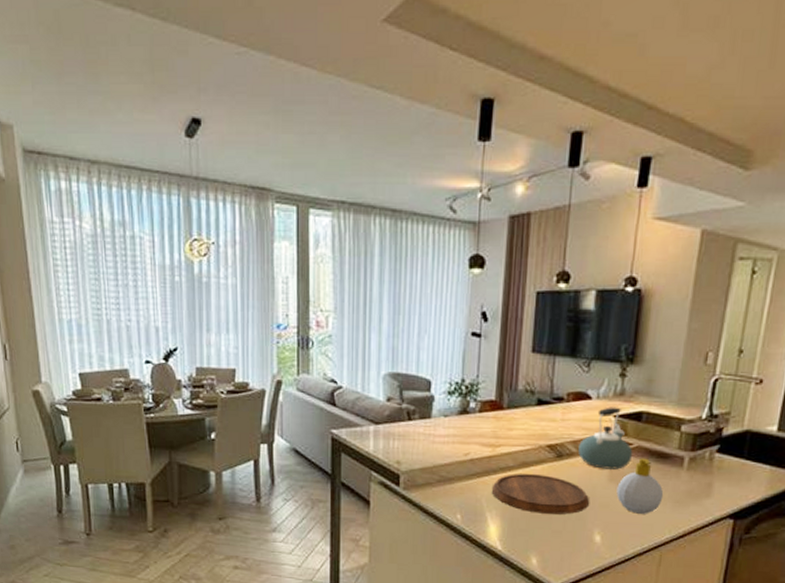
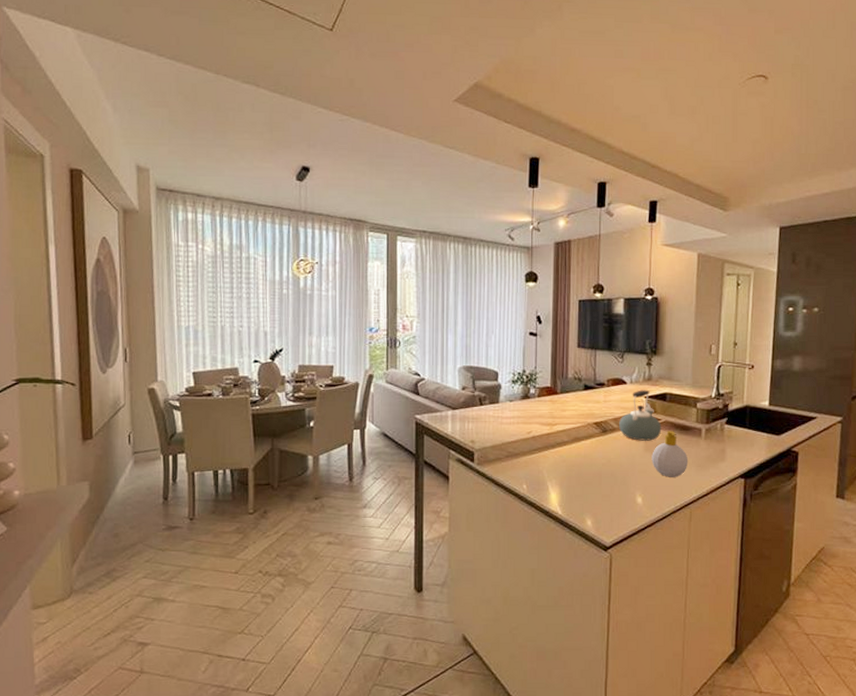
cutting board: present [491,474,590,515] -> none [551,447,631,481]

